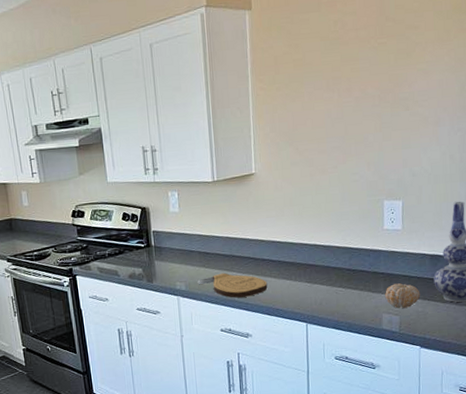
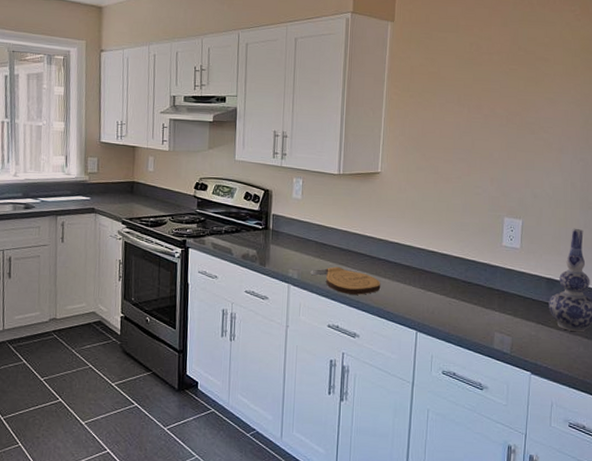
fruit: present [385,283,421,309] -> none [499,303,534,330]

